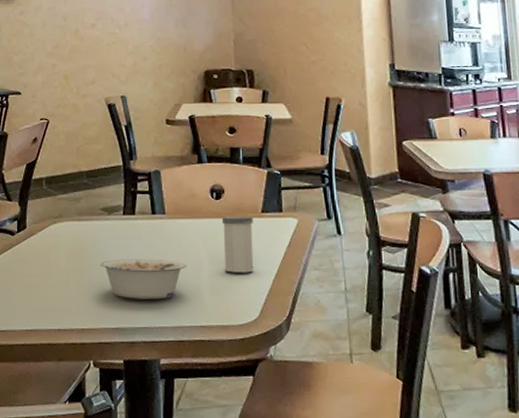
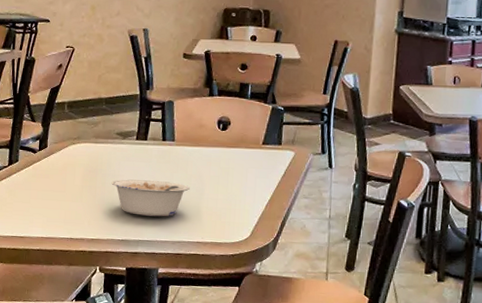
salt shaker: present [221,216,254,273] -> none [223,146,254,198]

